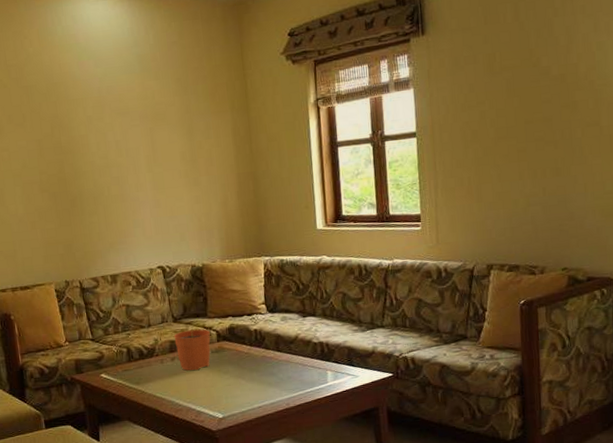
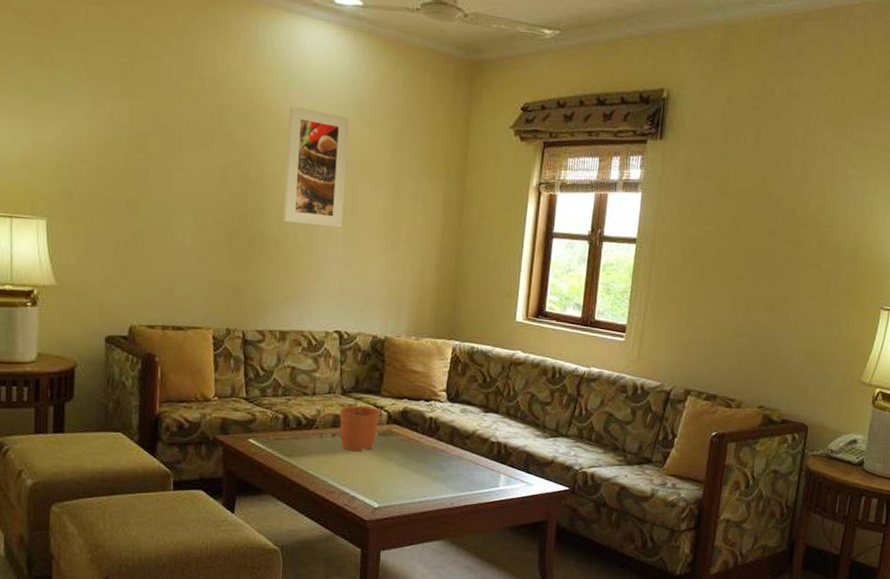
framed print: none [85,75,148,178] -> present [284,106,350,228]

